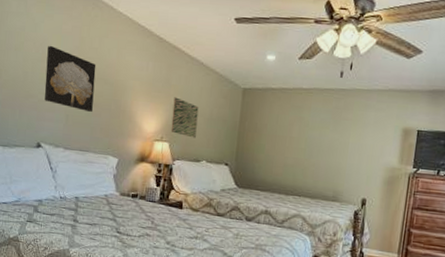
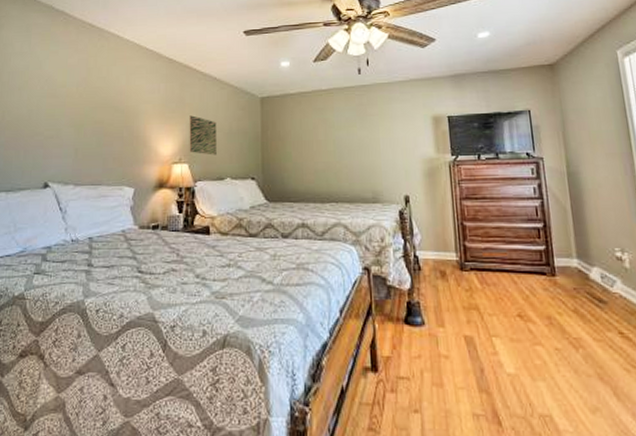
wall art: present [44,45,96,112] -> none [51,80,105,142]

